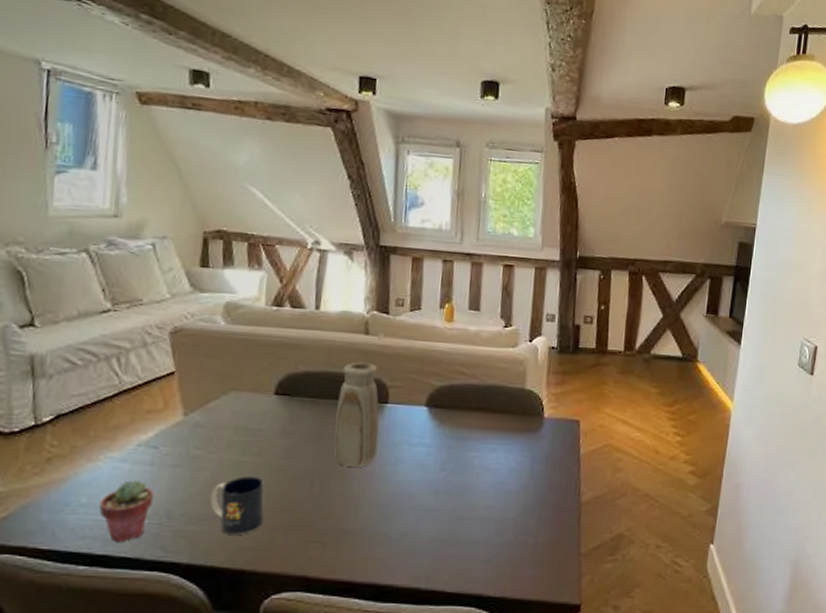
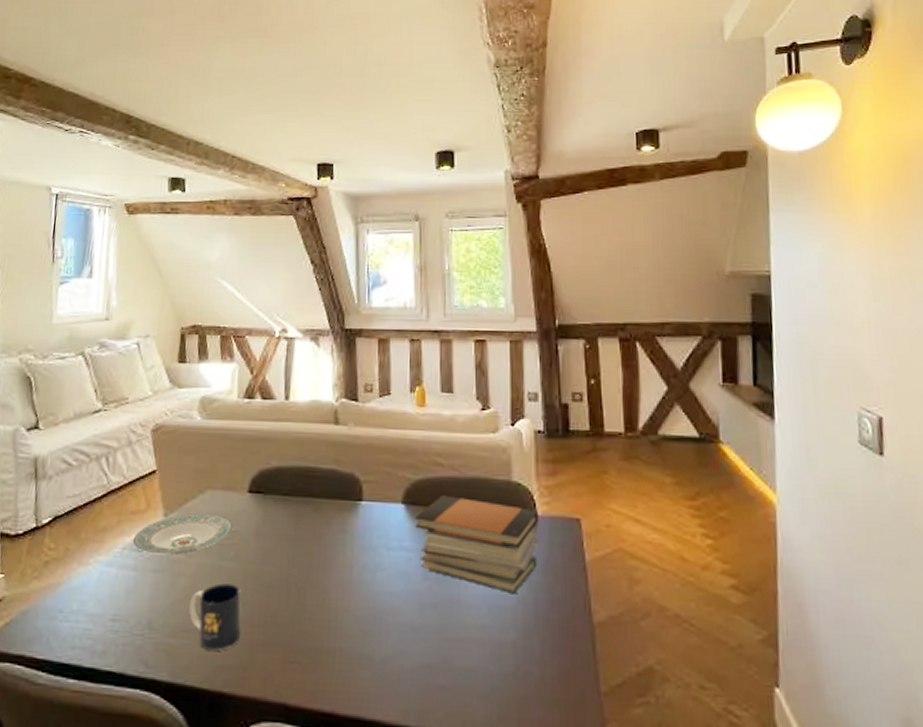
potted succulent: present [98,480,155,542] -> none [87,586,138,654]
plate: none [148,413,259,451] -> present [132,513,234,555]
vase: present [333,362,379,467] -> none [308,454,355,574]
book stack: none [436,400,546,481] -> present [415,495,539,594]

